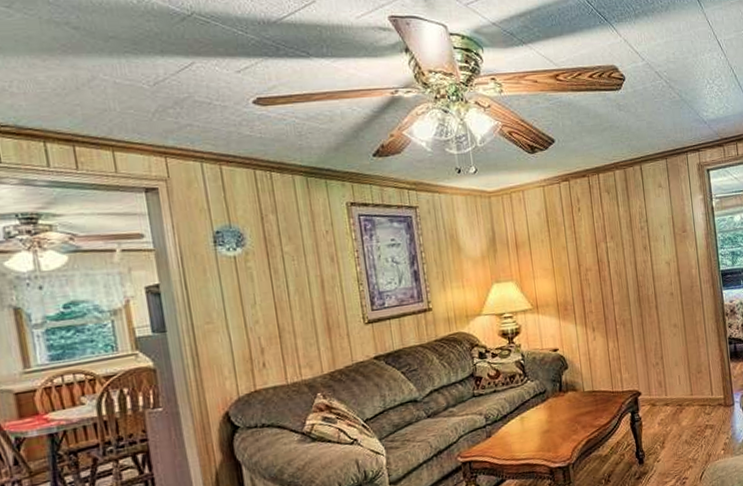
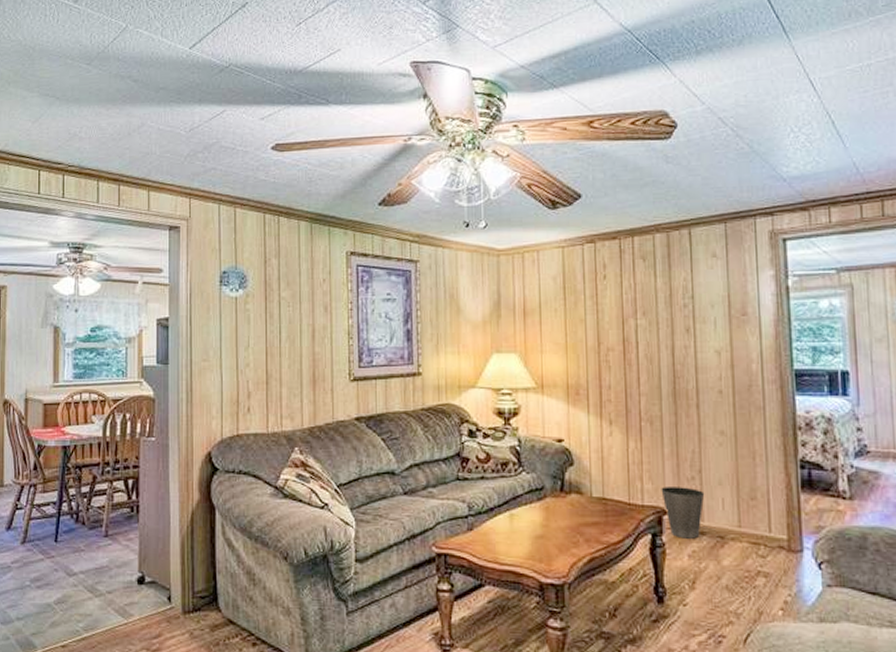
waste basket: none [635,371,667,412] -> present [661,487,705,539]

